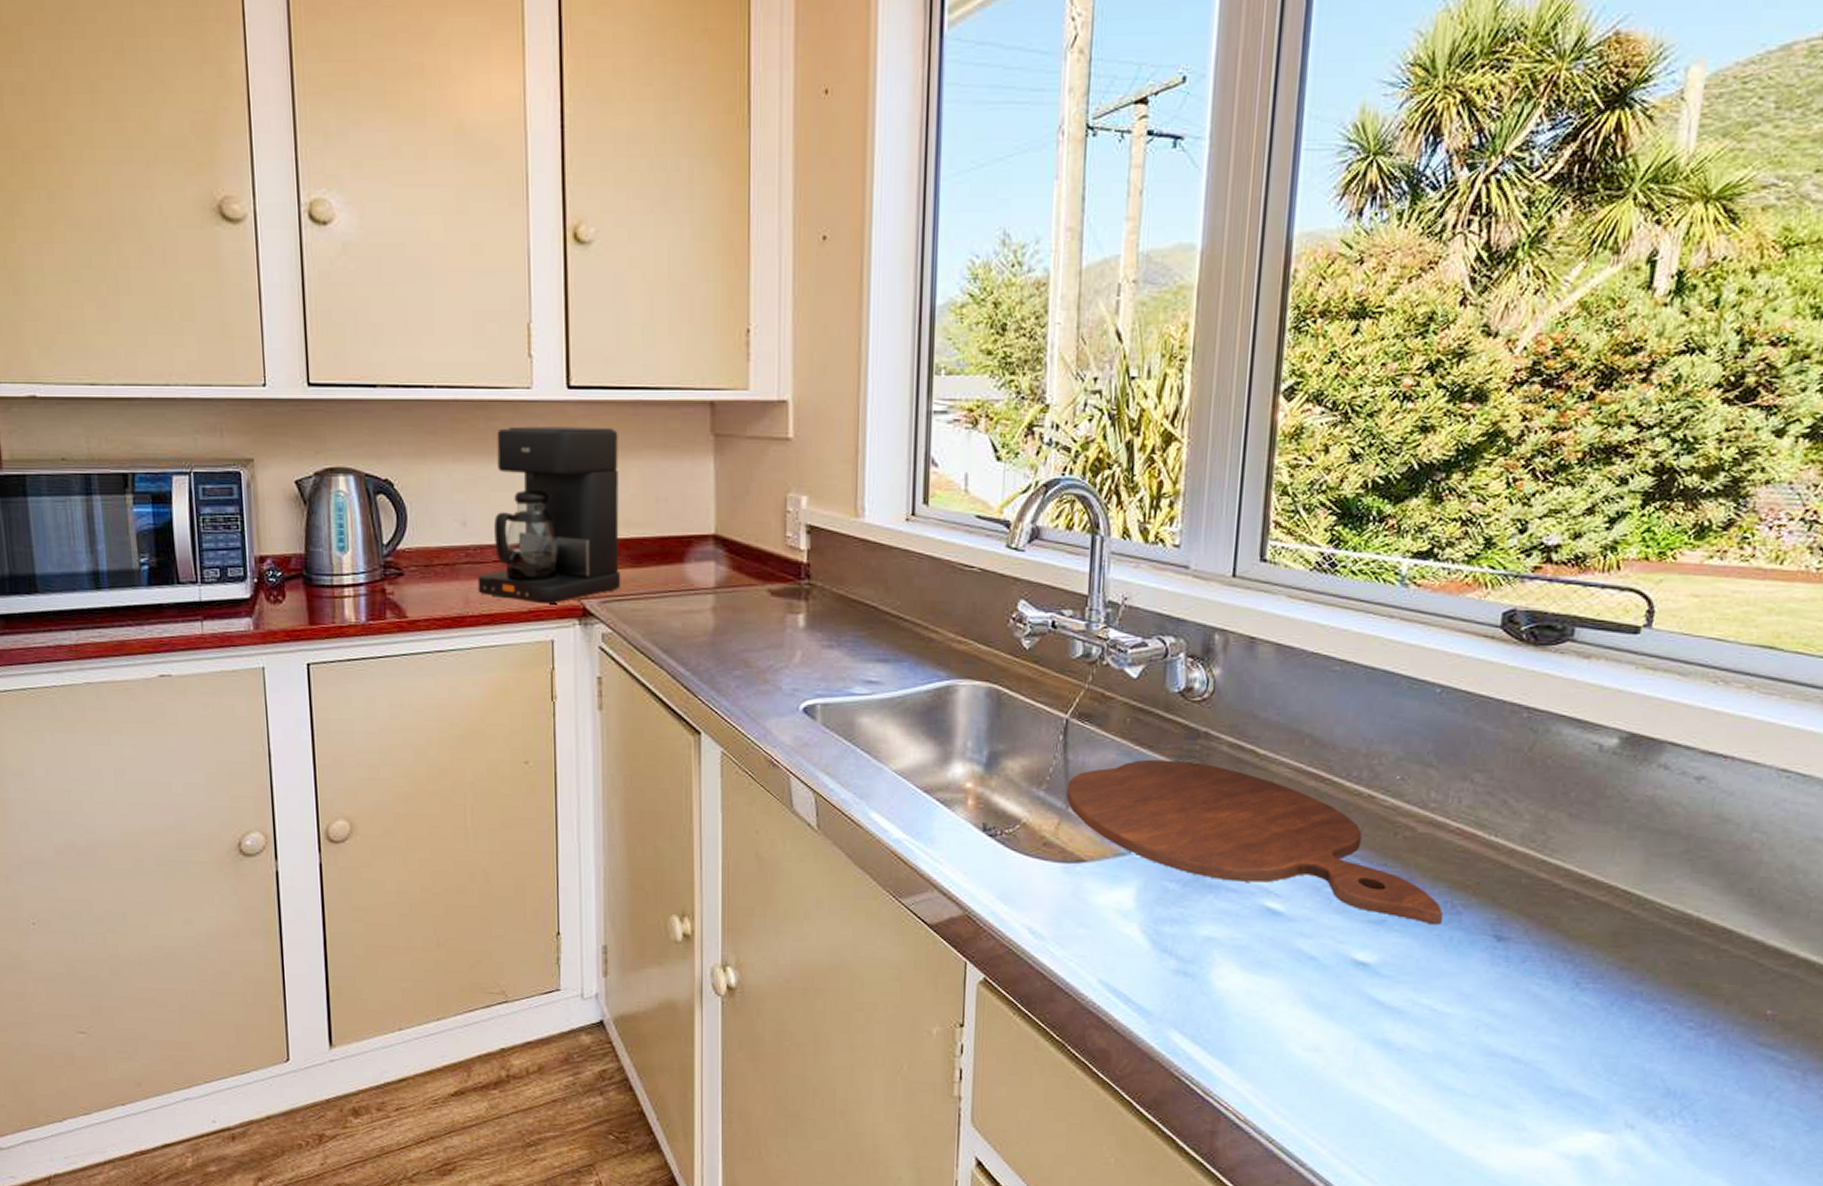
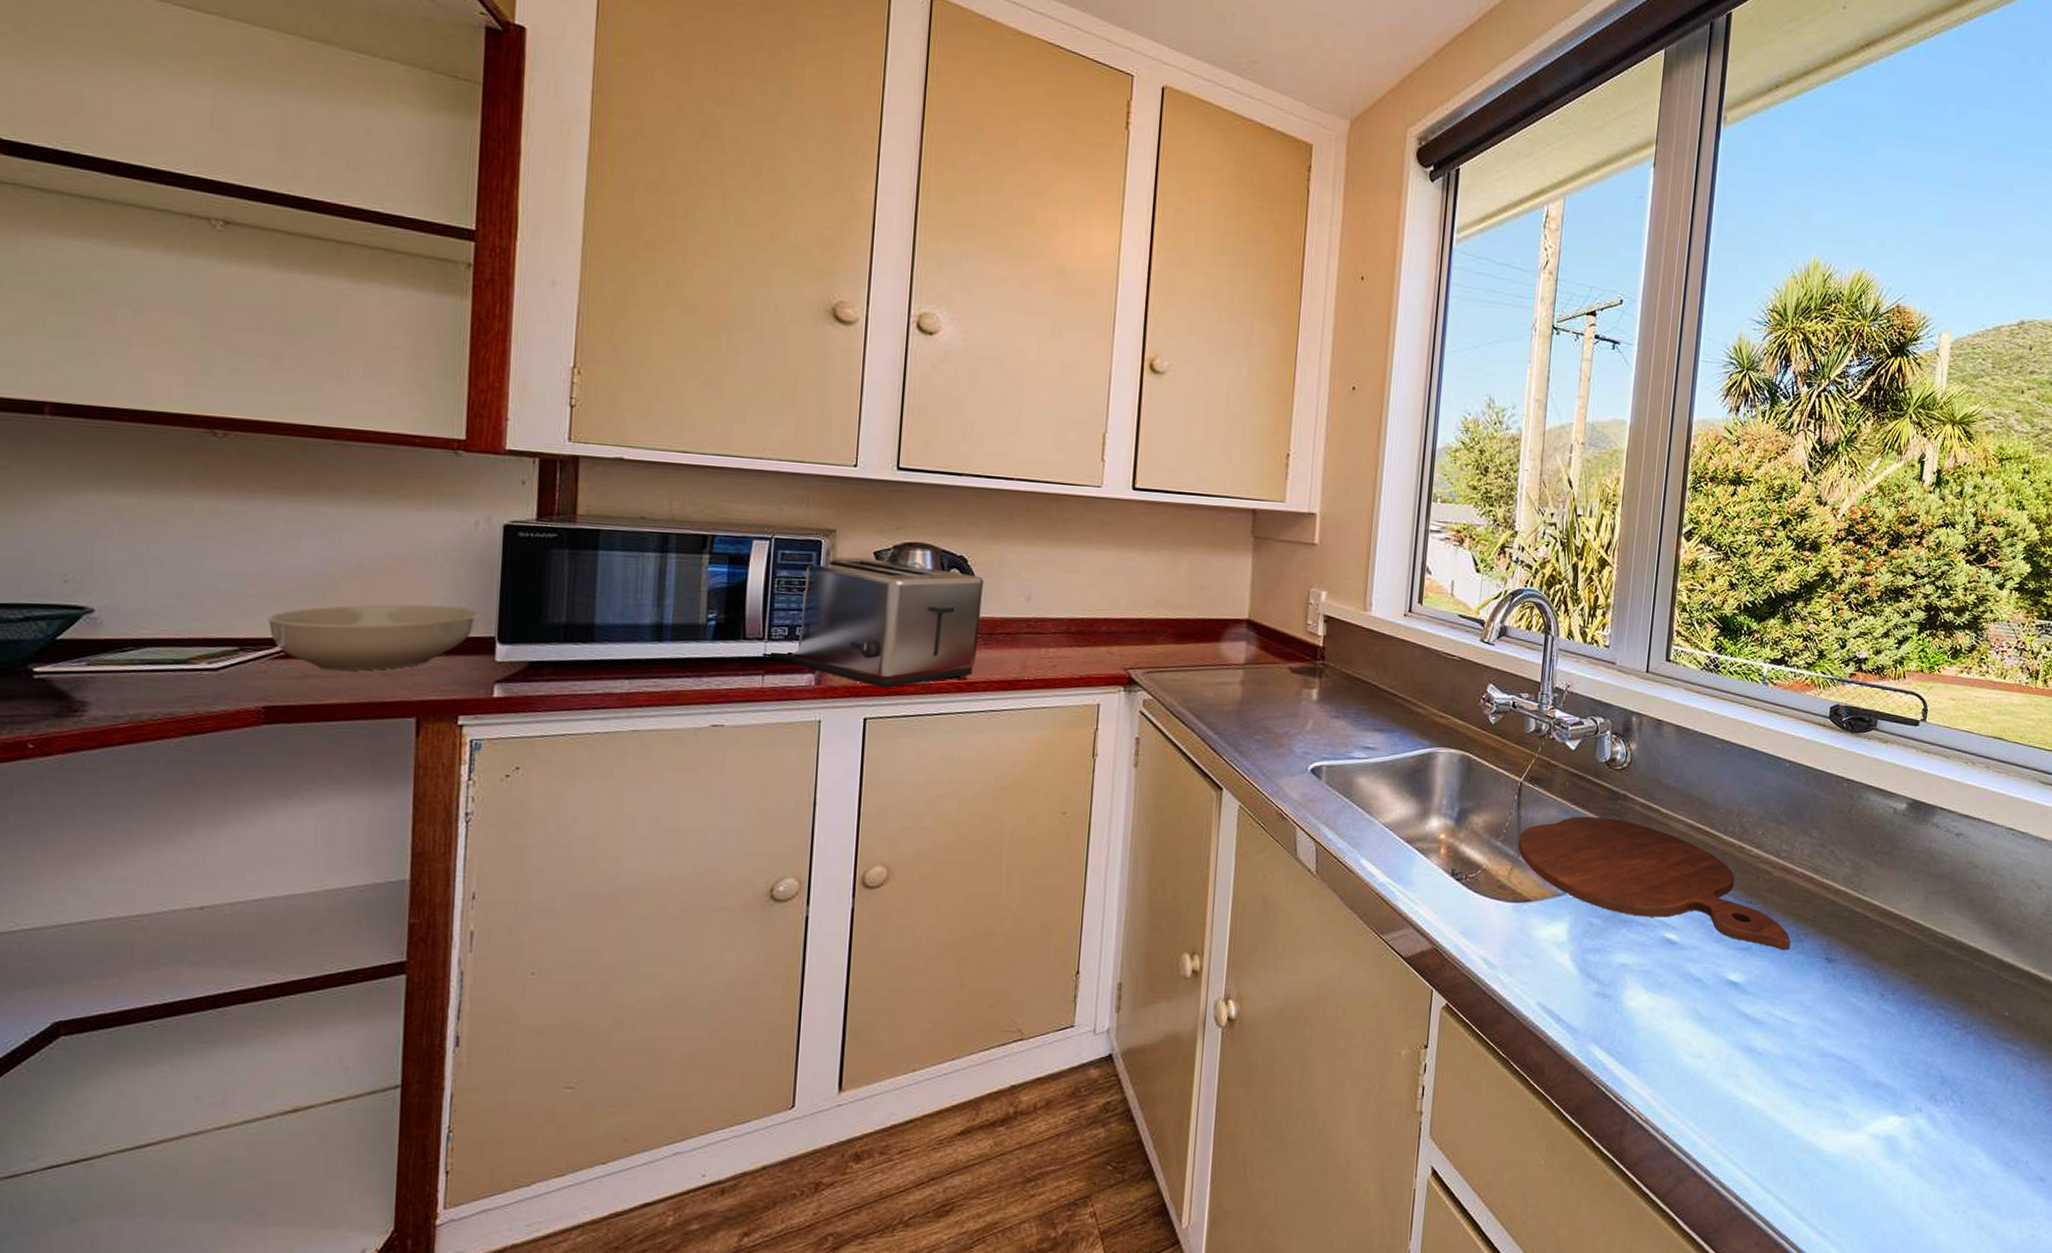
toaster: none [198,487,415,630] -> present [762,556,985,688]
coffee maker: present [477,426,621,605] -> none [1035,518,1173,673]

